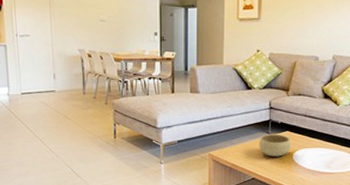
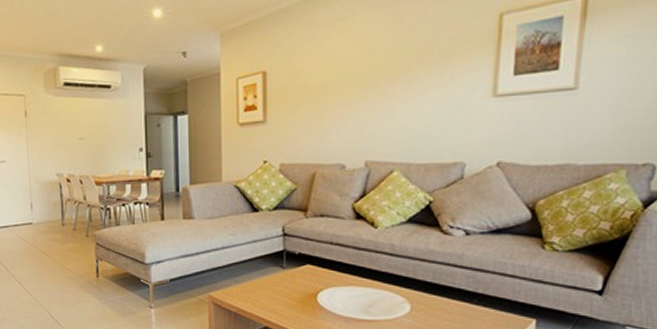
bowl: present [258,134,291,157] -> none [270,268,314,299]

